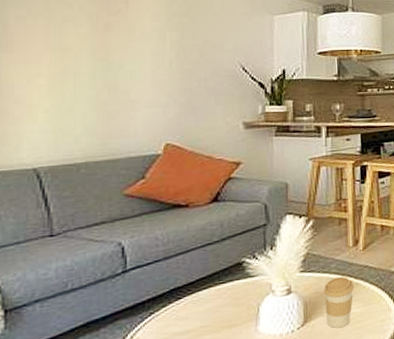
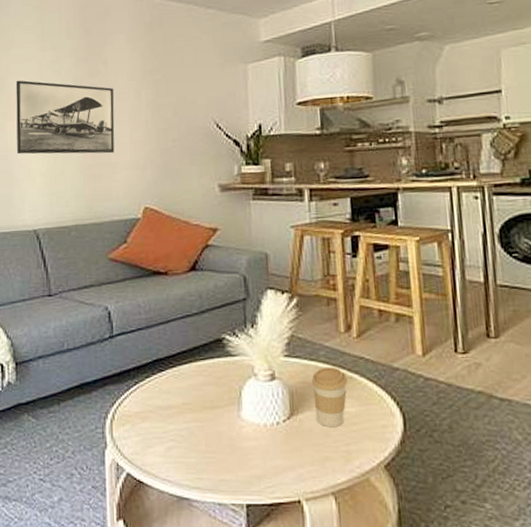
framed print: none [14,11,136,91] -> present [16,80,115,154]

